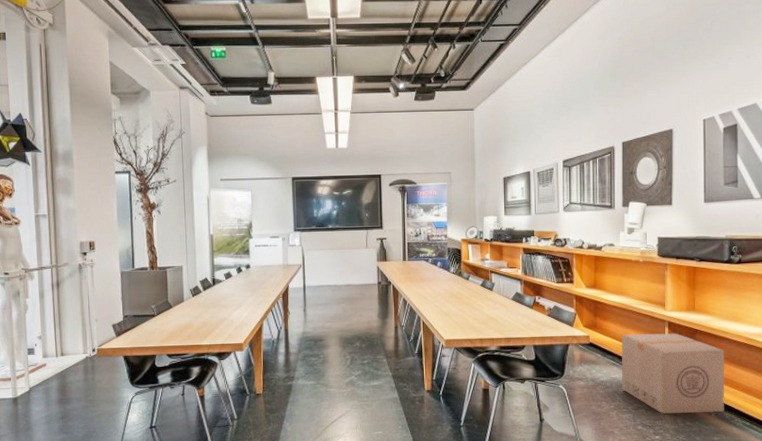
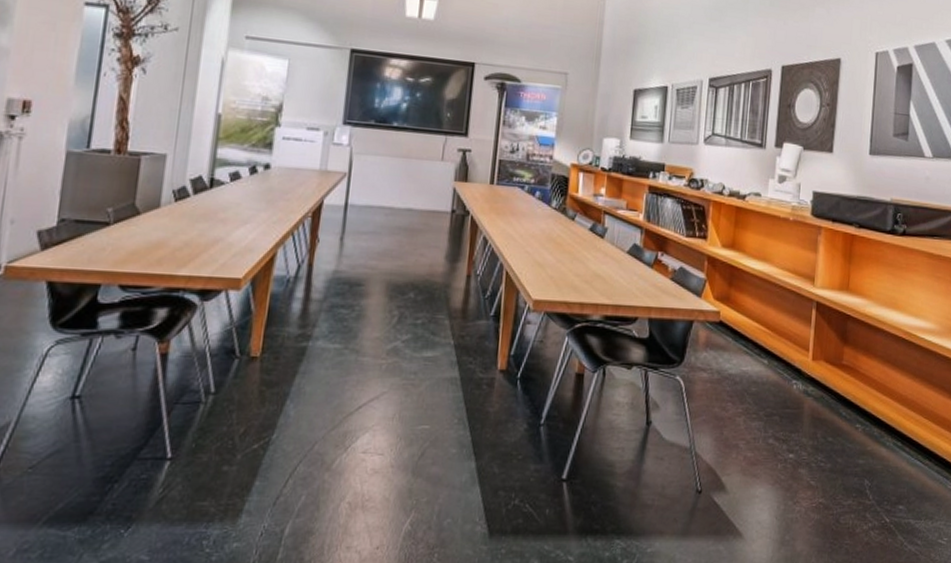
cardboard box: present [622,333,725,414] -> none [754,314,880,427]

